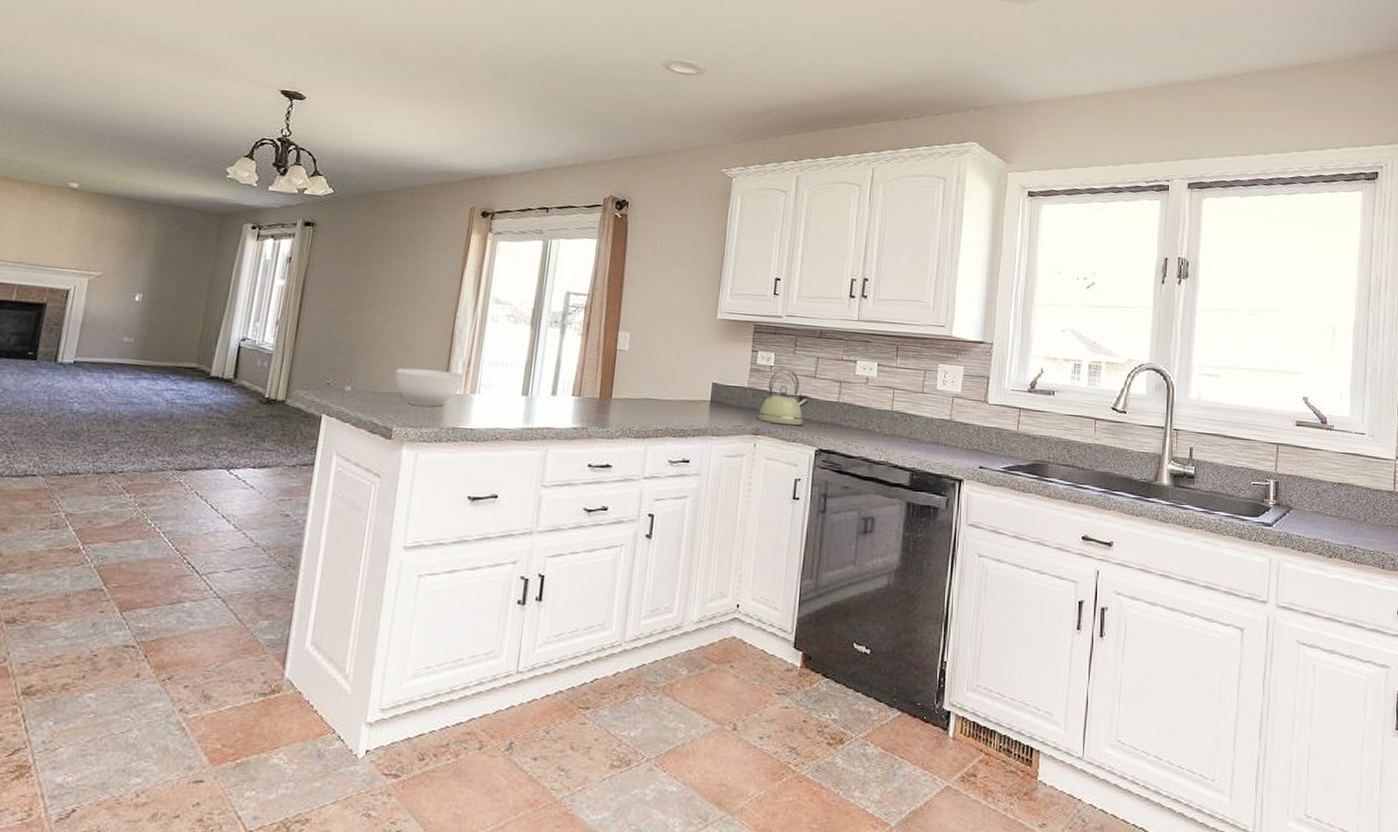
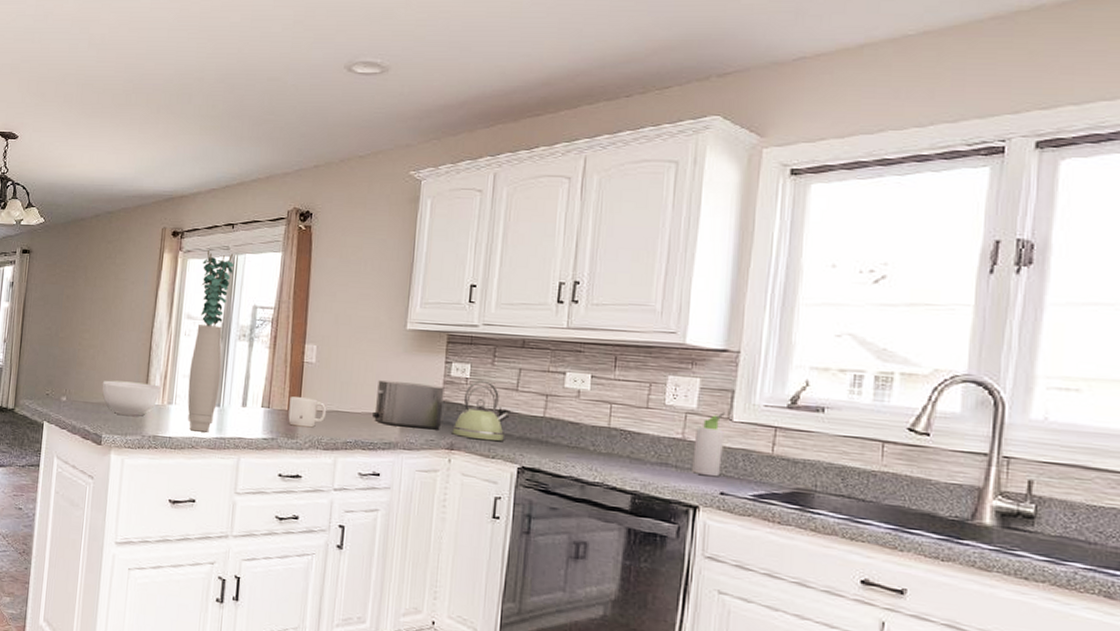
vase: none [492,233,548,423] -> present [187,250,235,433]
mug: none [599,384,639,416] -> present [288,396,327,428]
toaster: none [683,368,751,416] -> present [372,380,445,430]
bottle: none [958,396,983,453] -> present [692,412,725,477]

